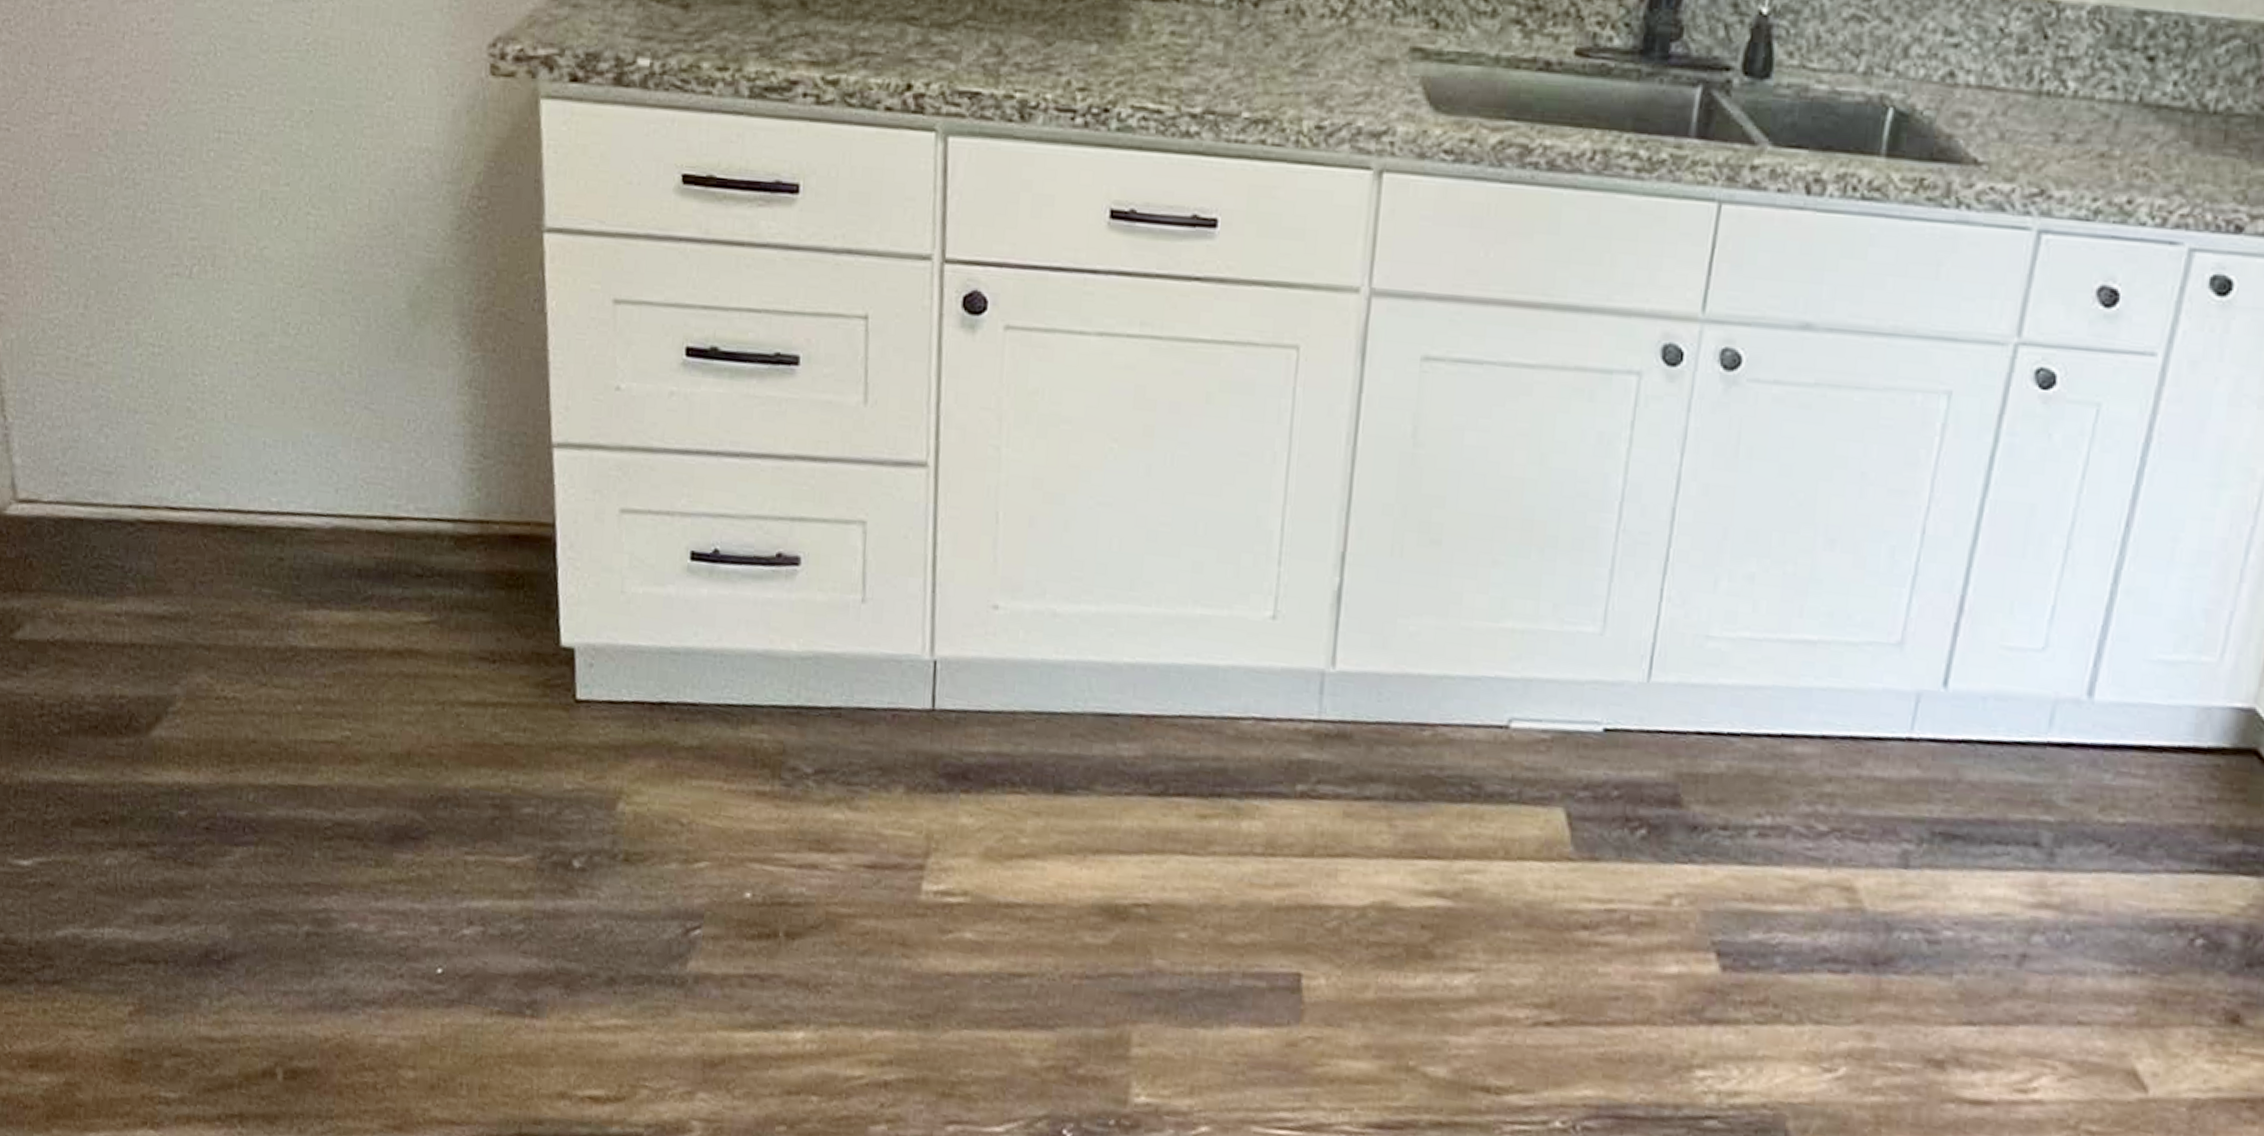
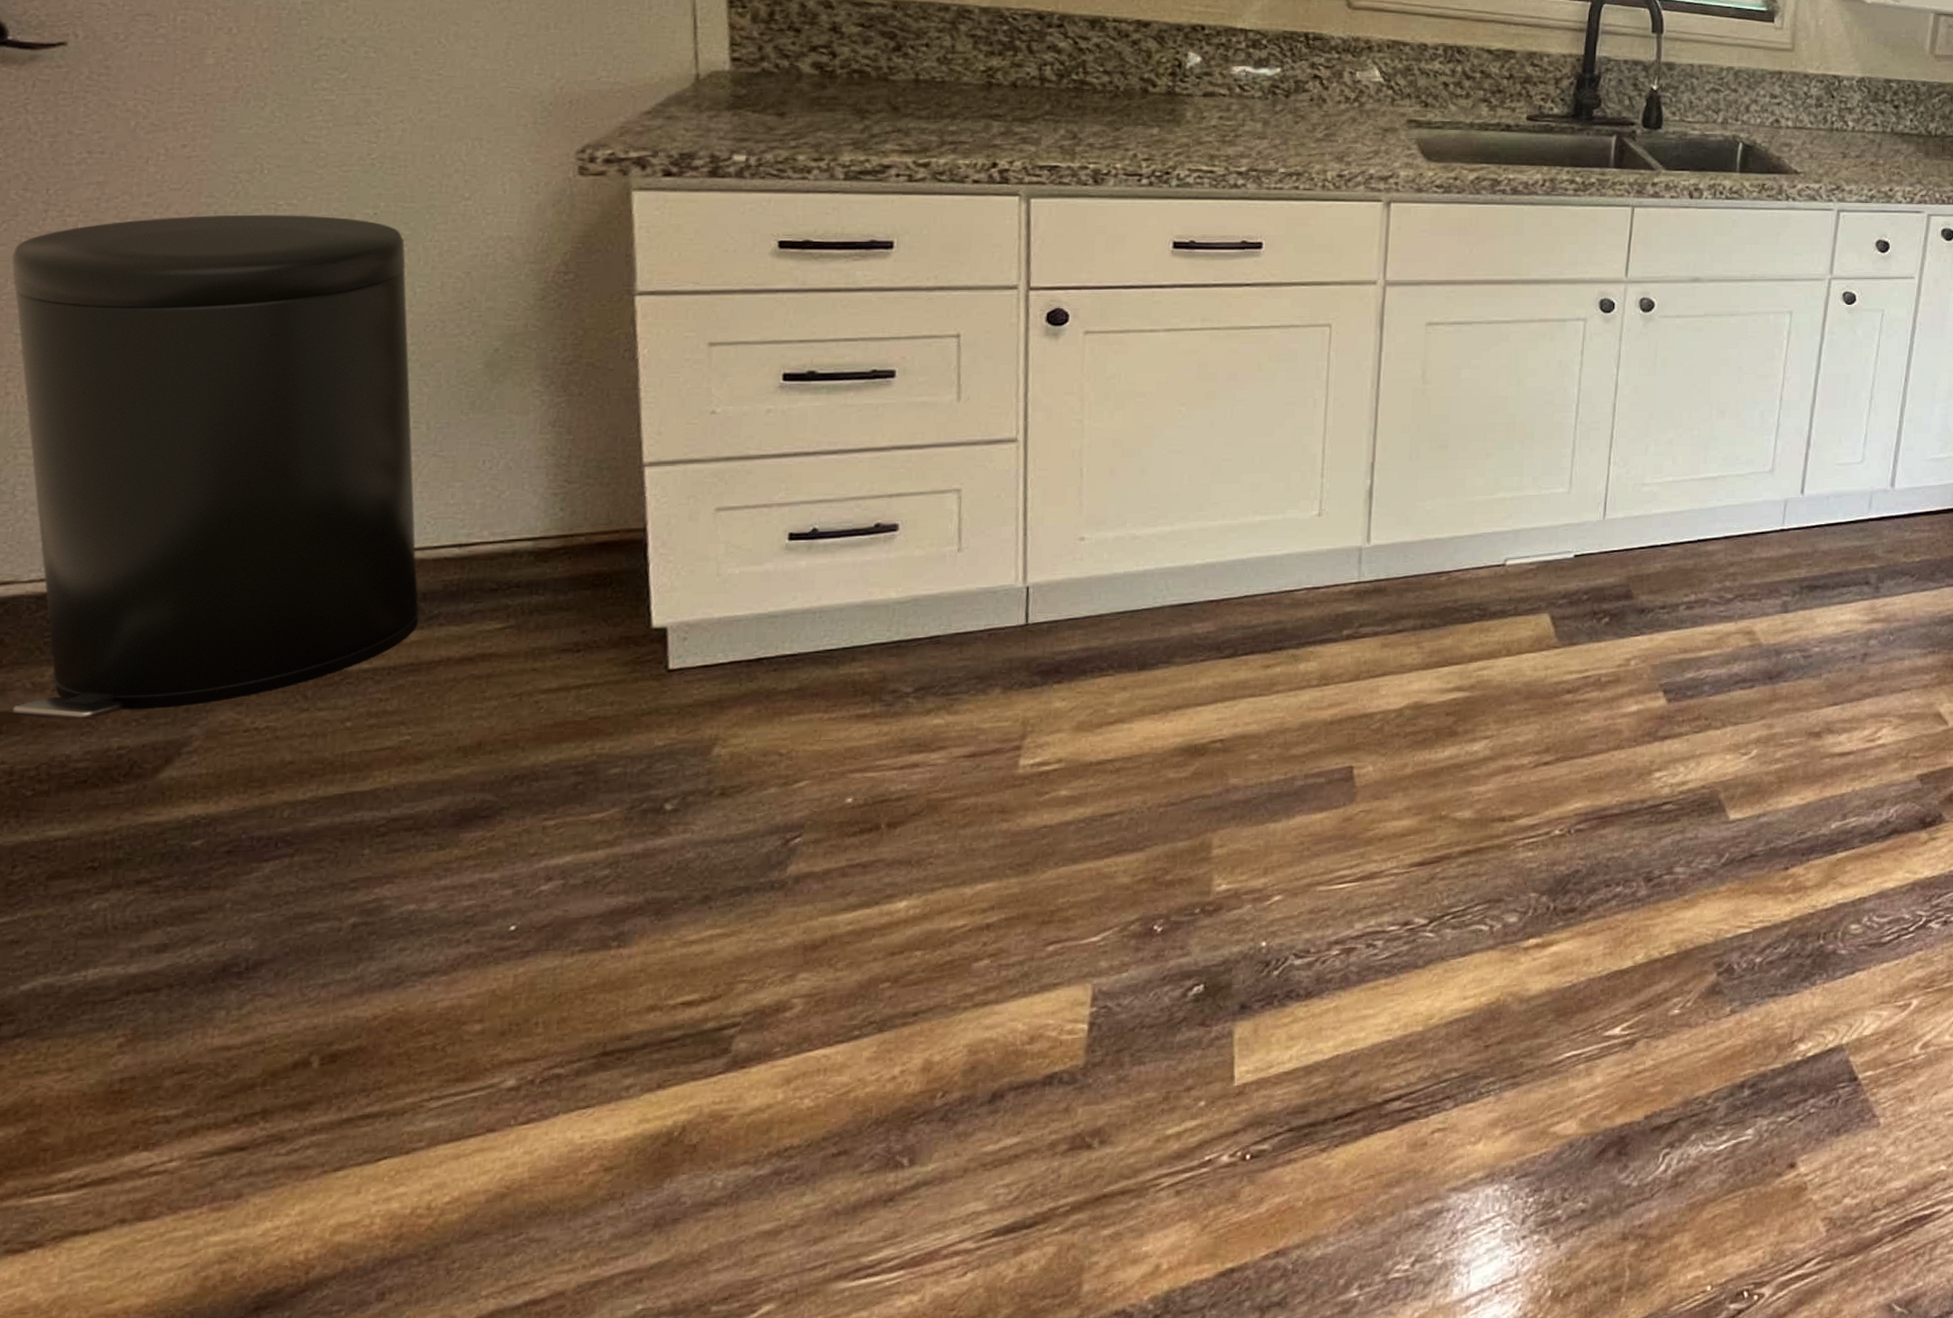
pedal bin: none [23,103,357,661] -> present [11,214,420,721]

